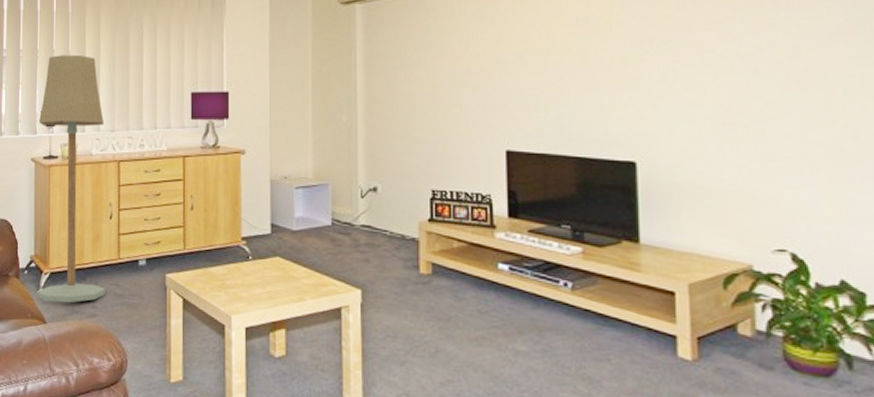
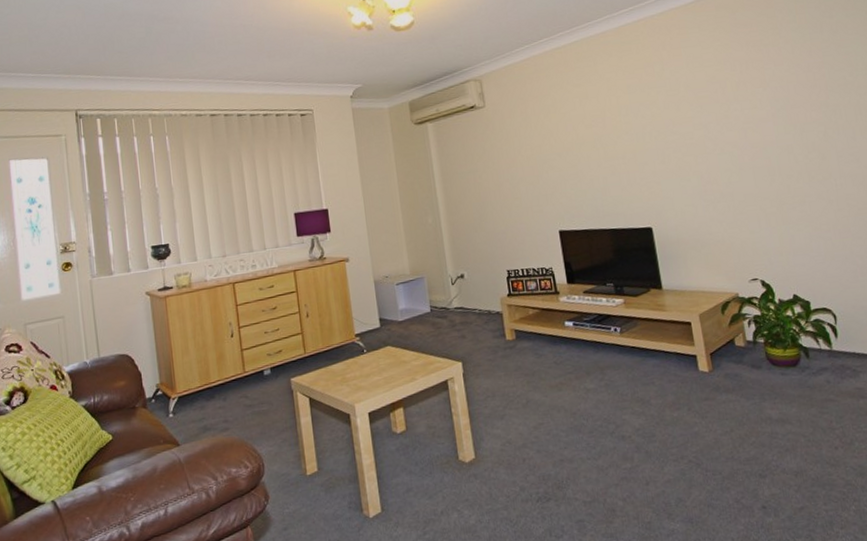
floor lamp: present [36,54,105,303] -> none [149,190,235,426]

